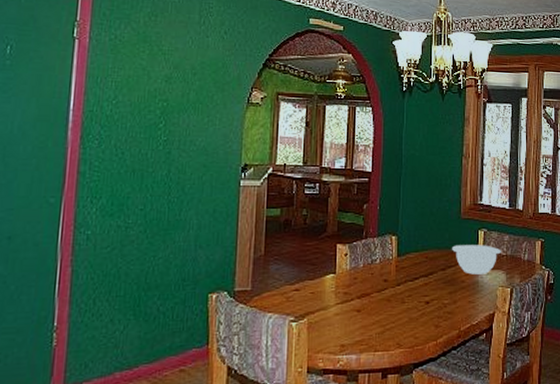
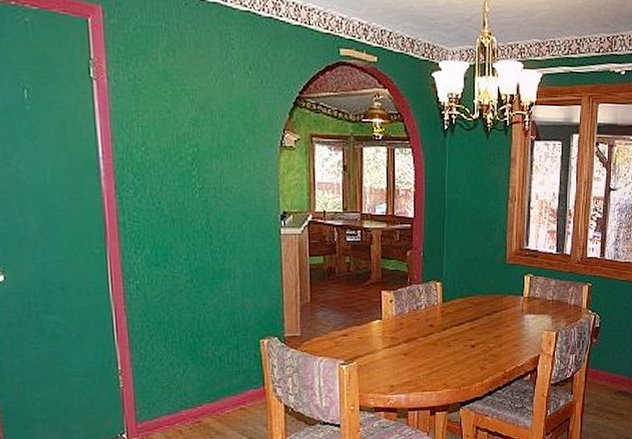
mixing bowl: present [452,245,501,275] -> none [497,290,547,319]

